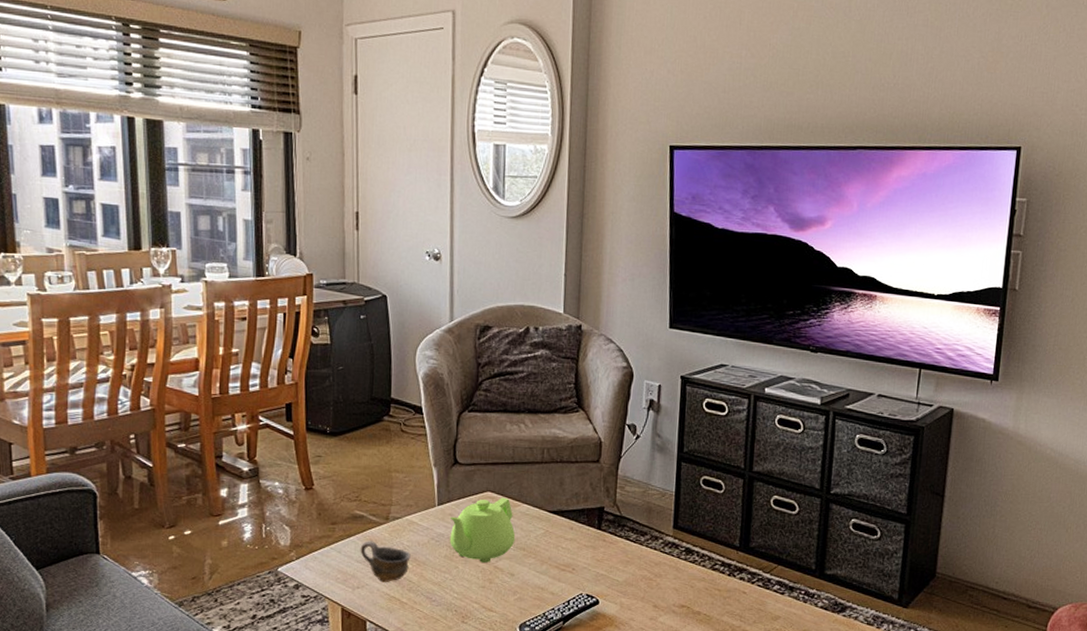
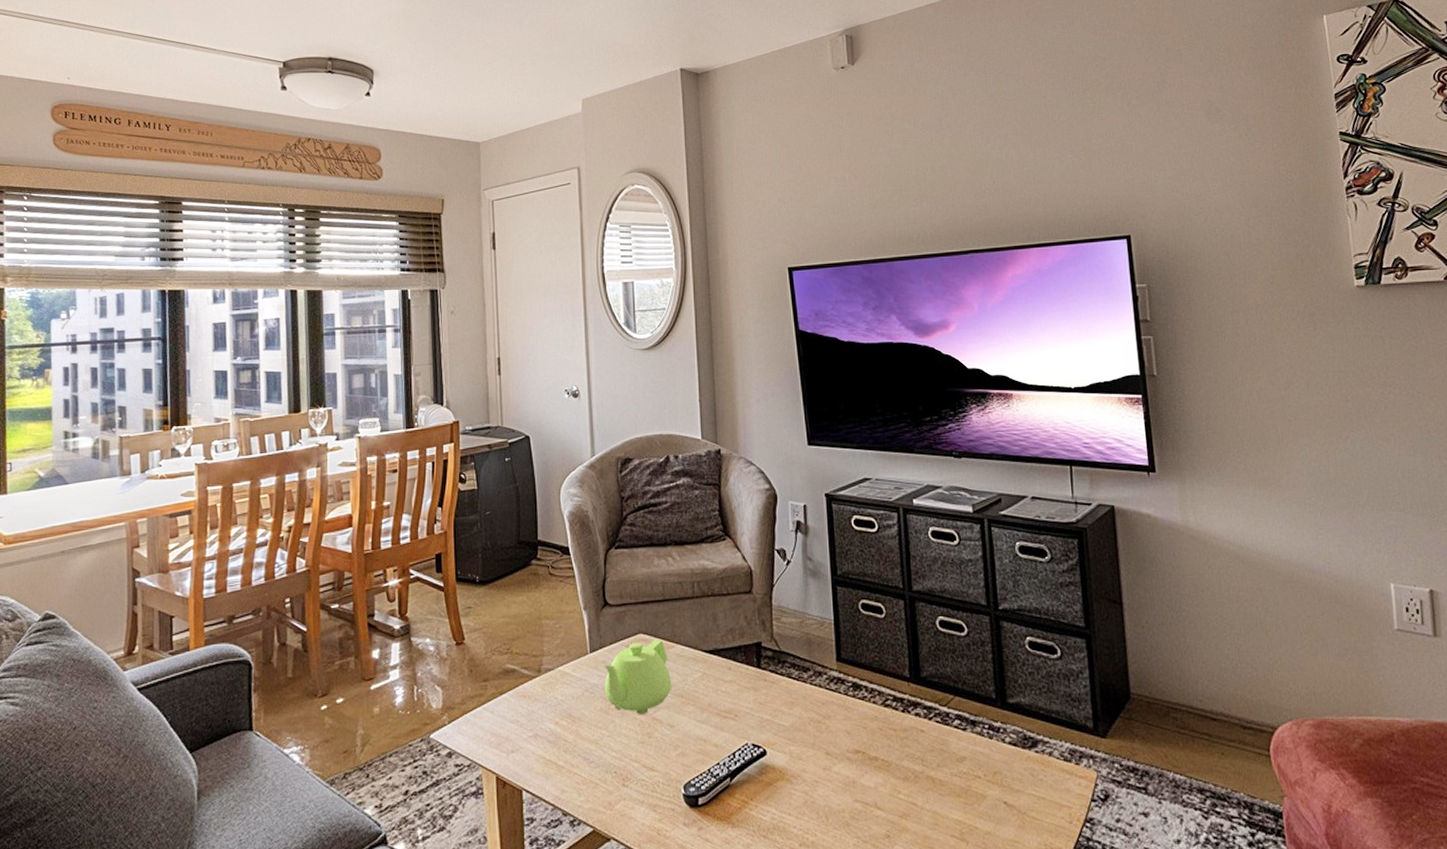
cup: present [360,541,411,583] -> none [513,697,565,745]

